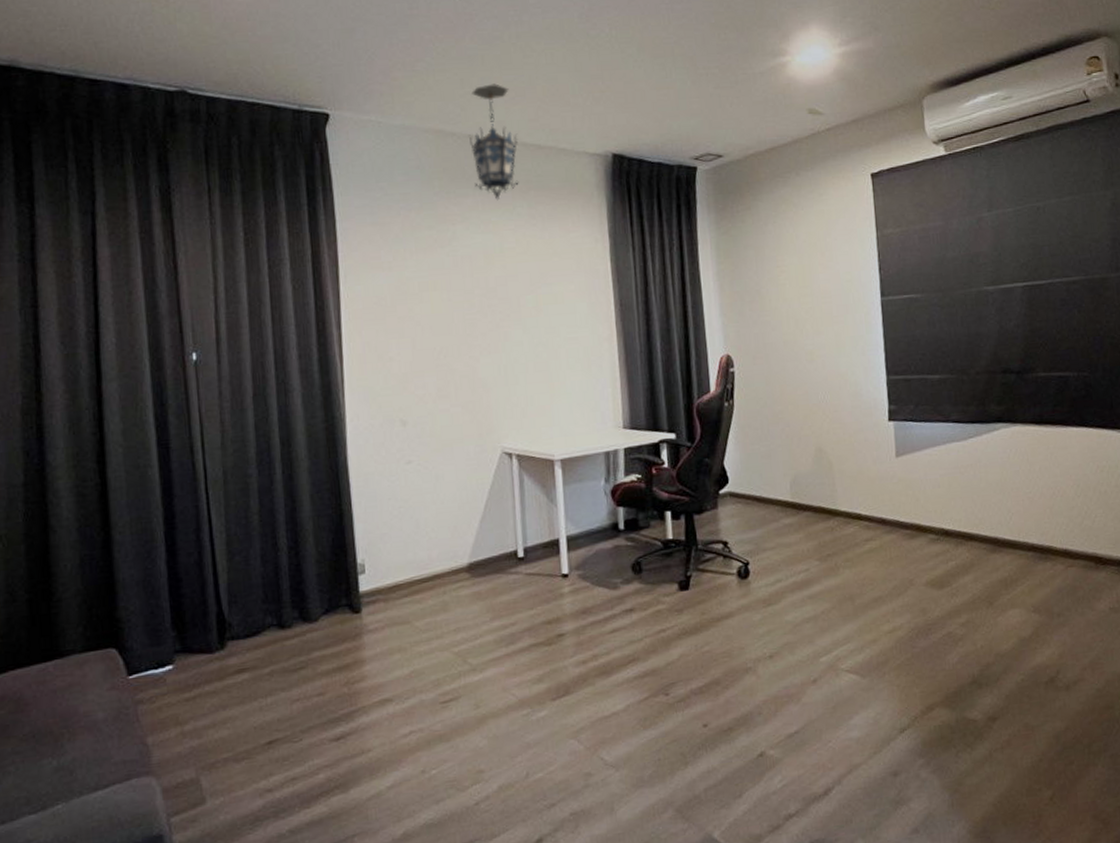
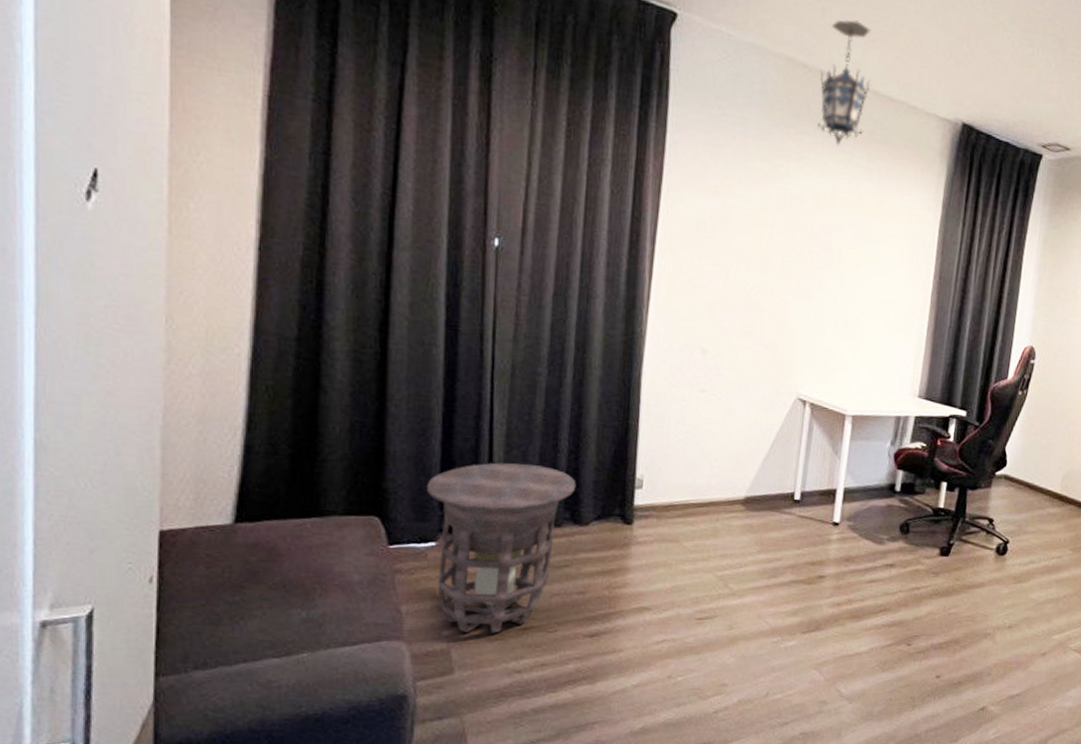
side table: none [158,567,301,757] -> present [427,462,577,634]

